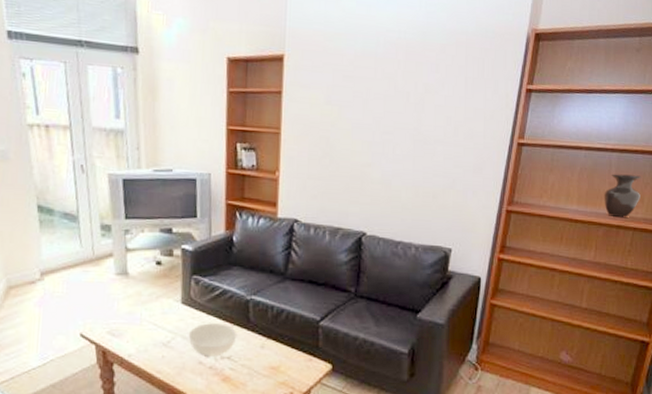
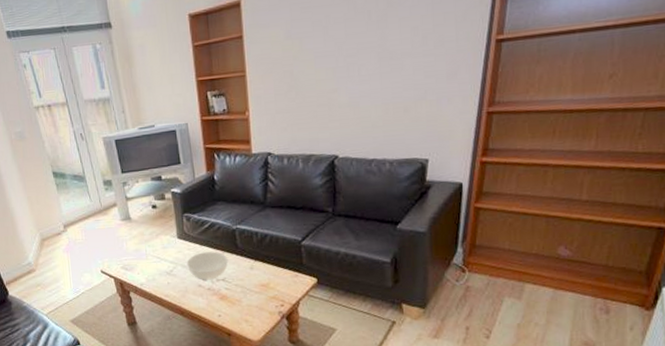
vase: present [604,174,641,217] -> none [605,49,654,100]

